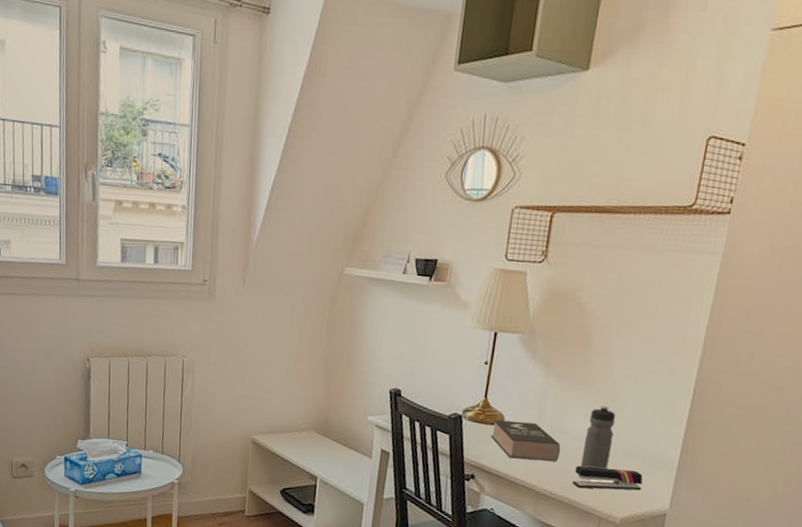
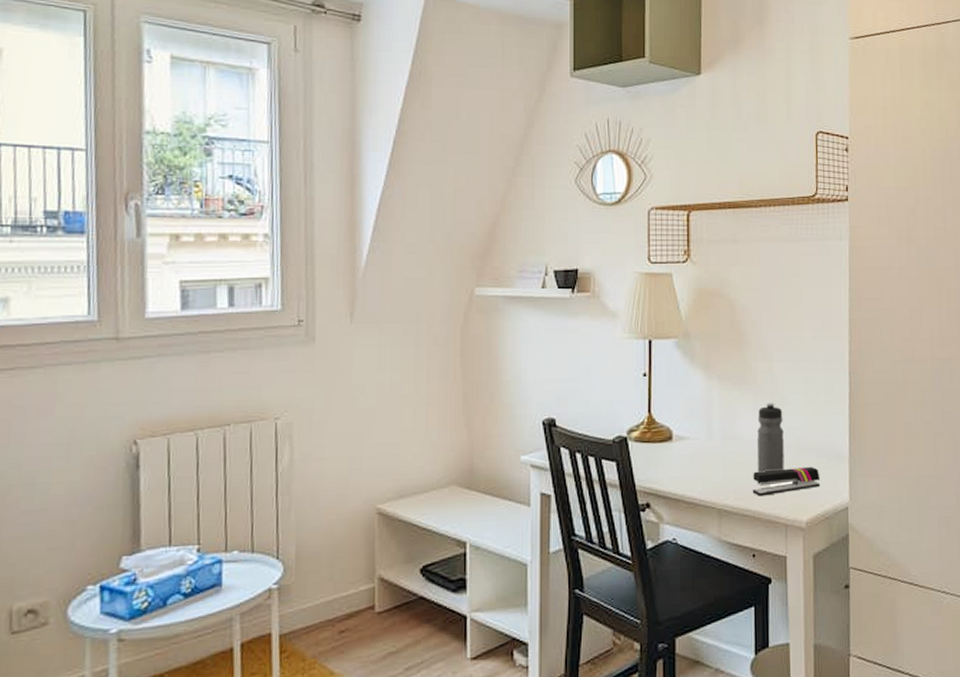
book: present [491,420,561,462] -> none [661,433,735,476]

